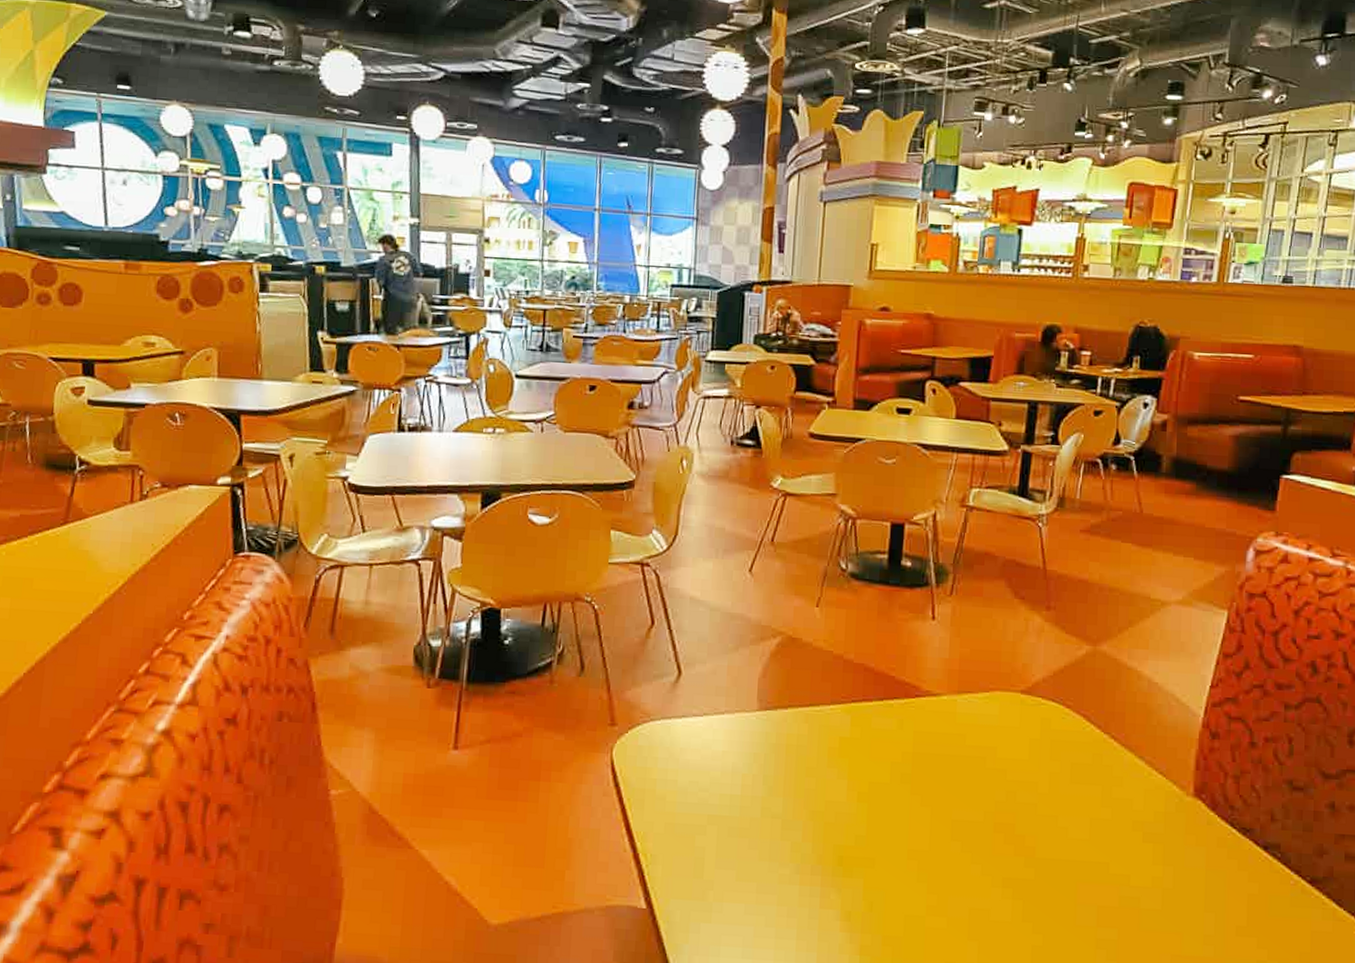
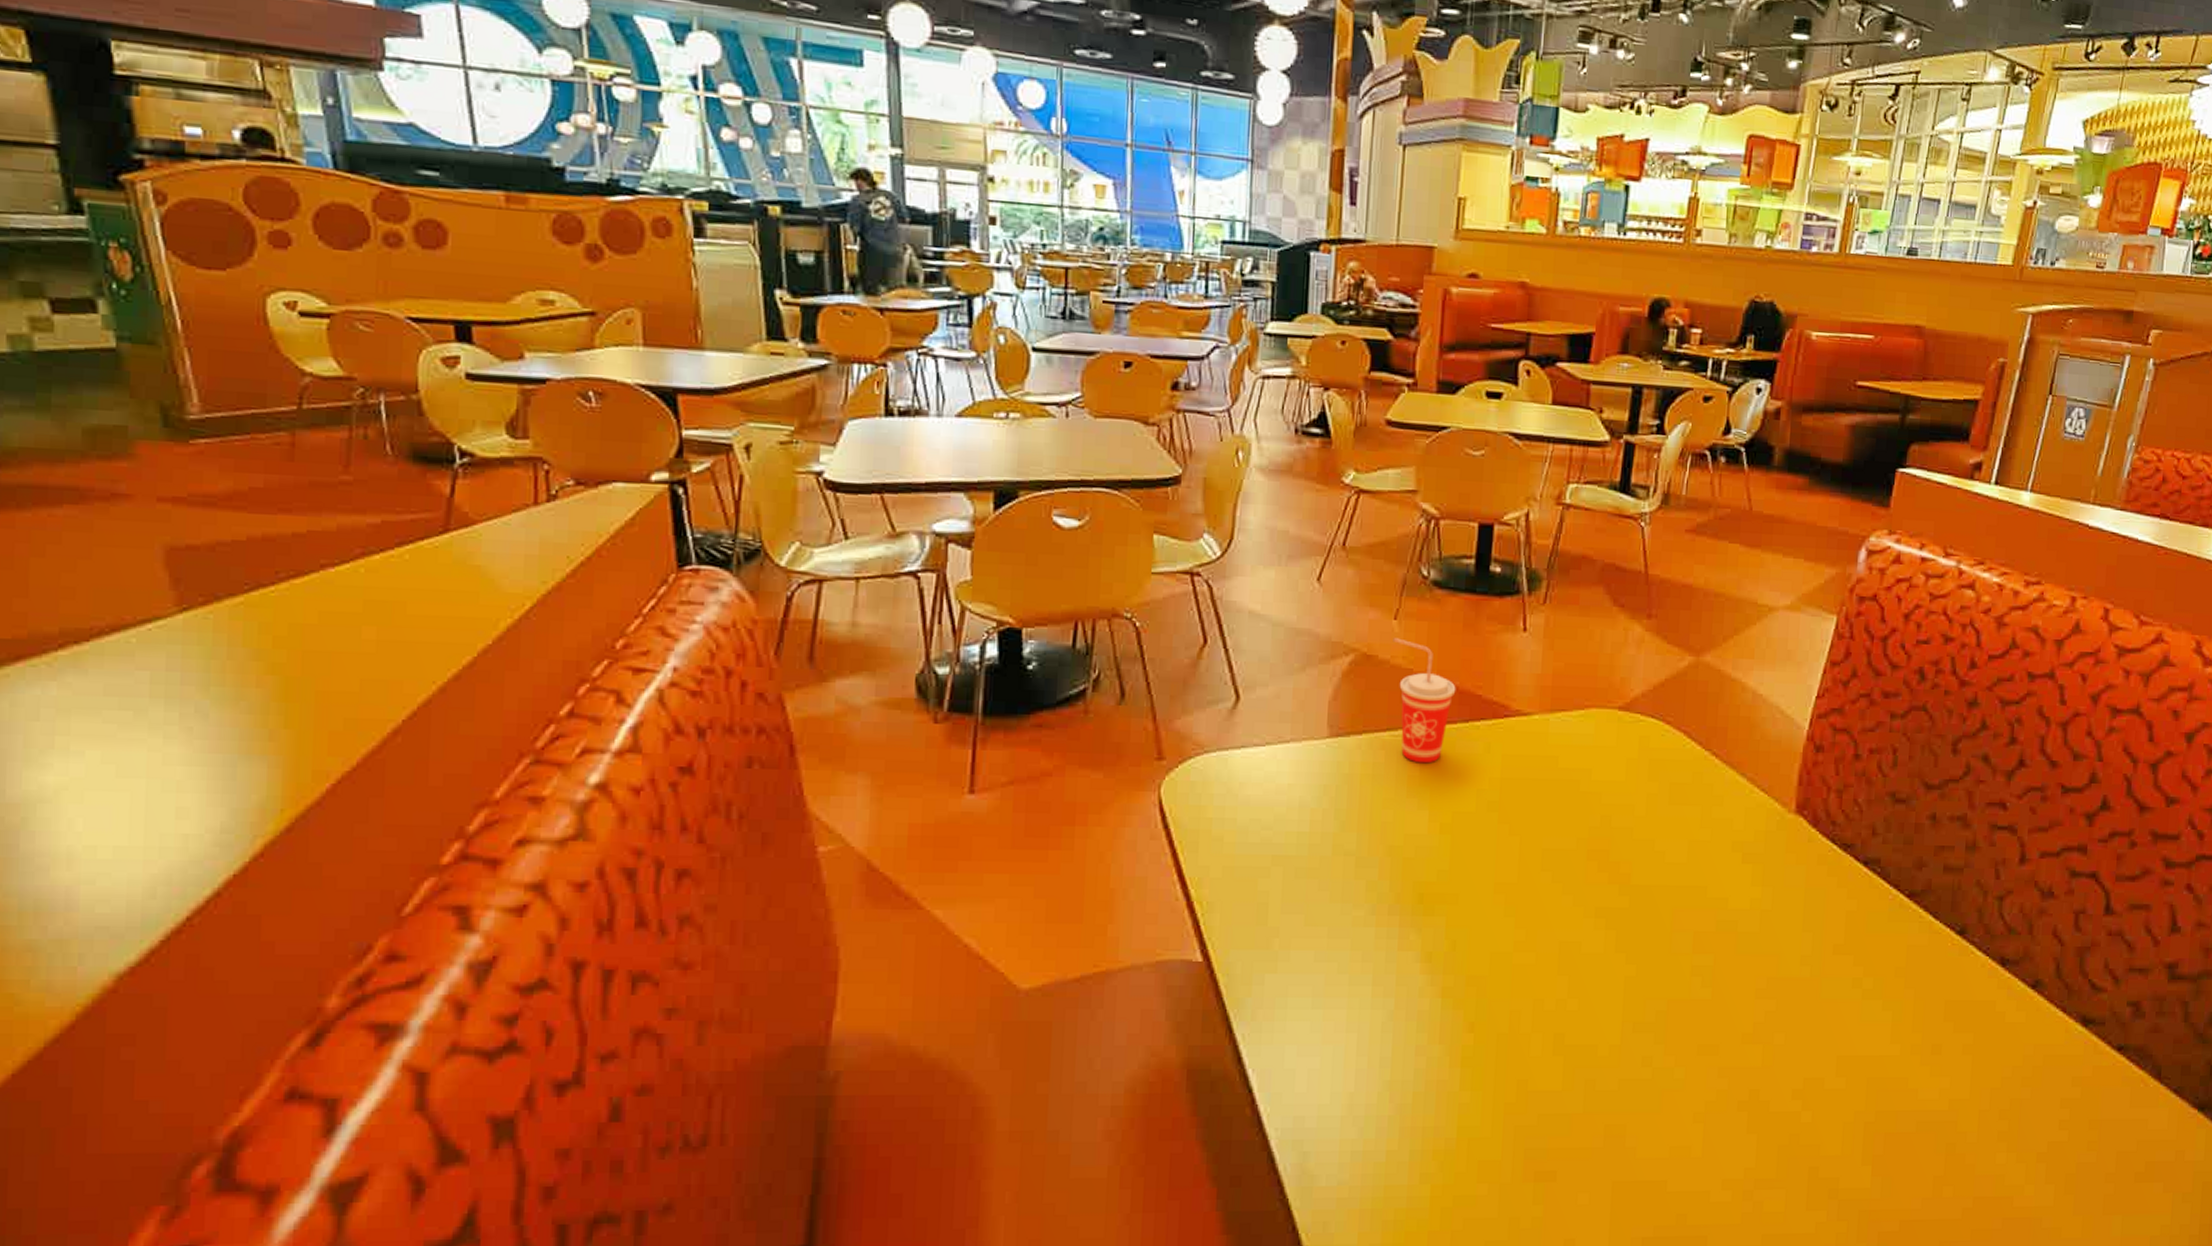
beverage cup: none [815,623,872,737] -> present [1393,638,1456,764]

